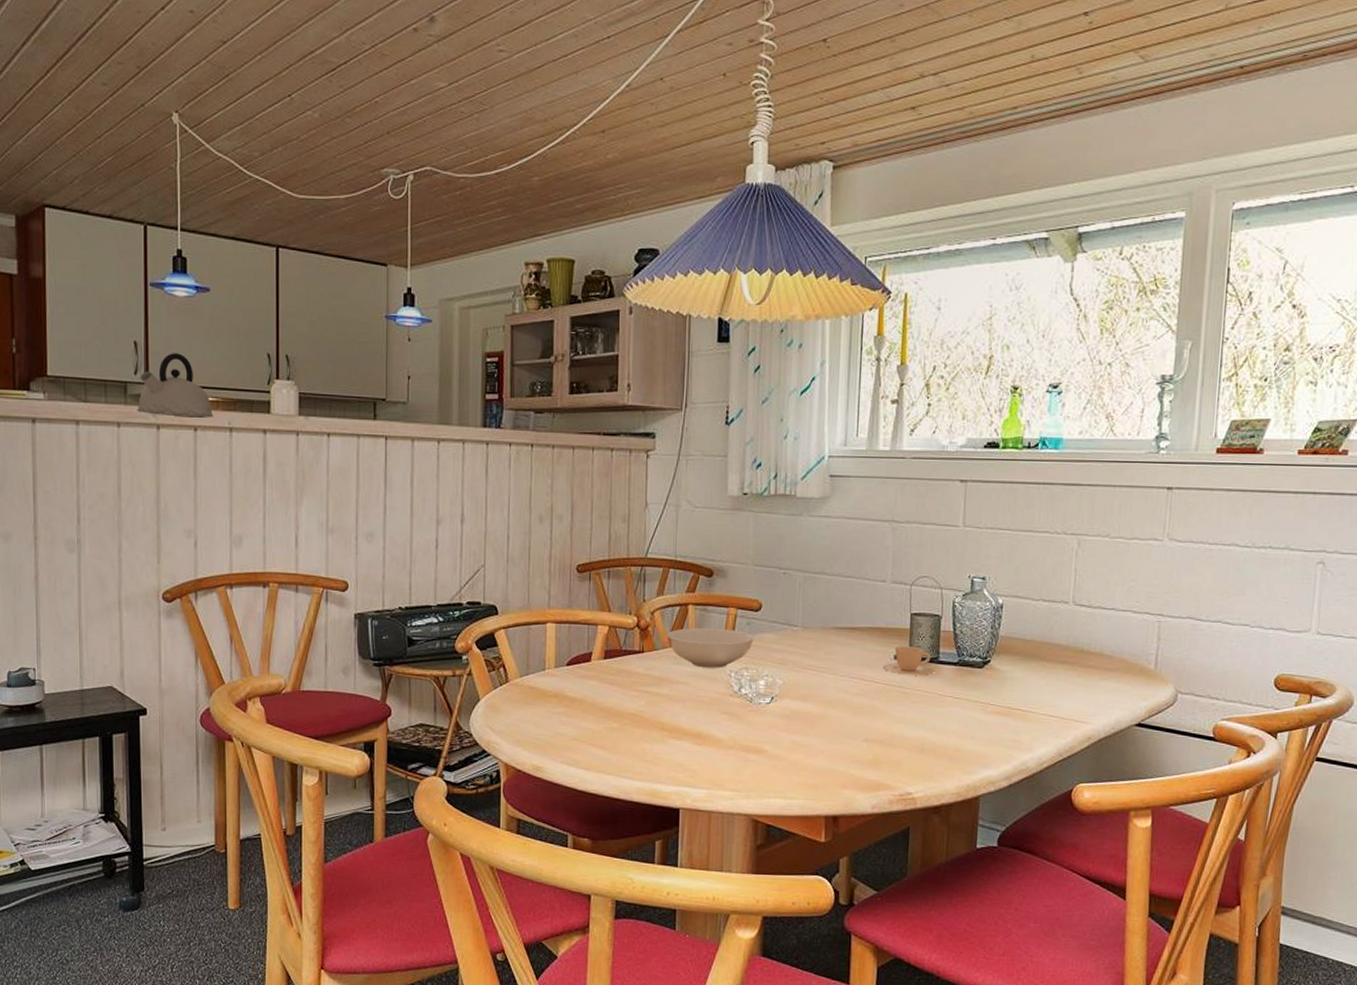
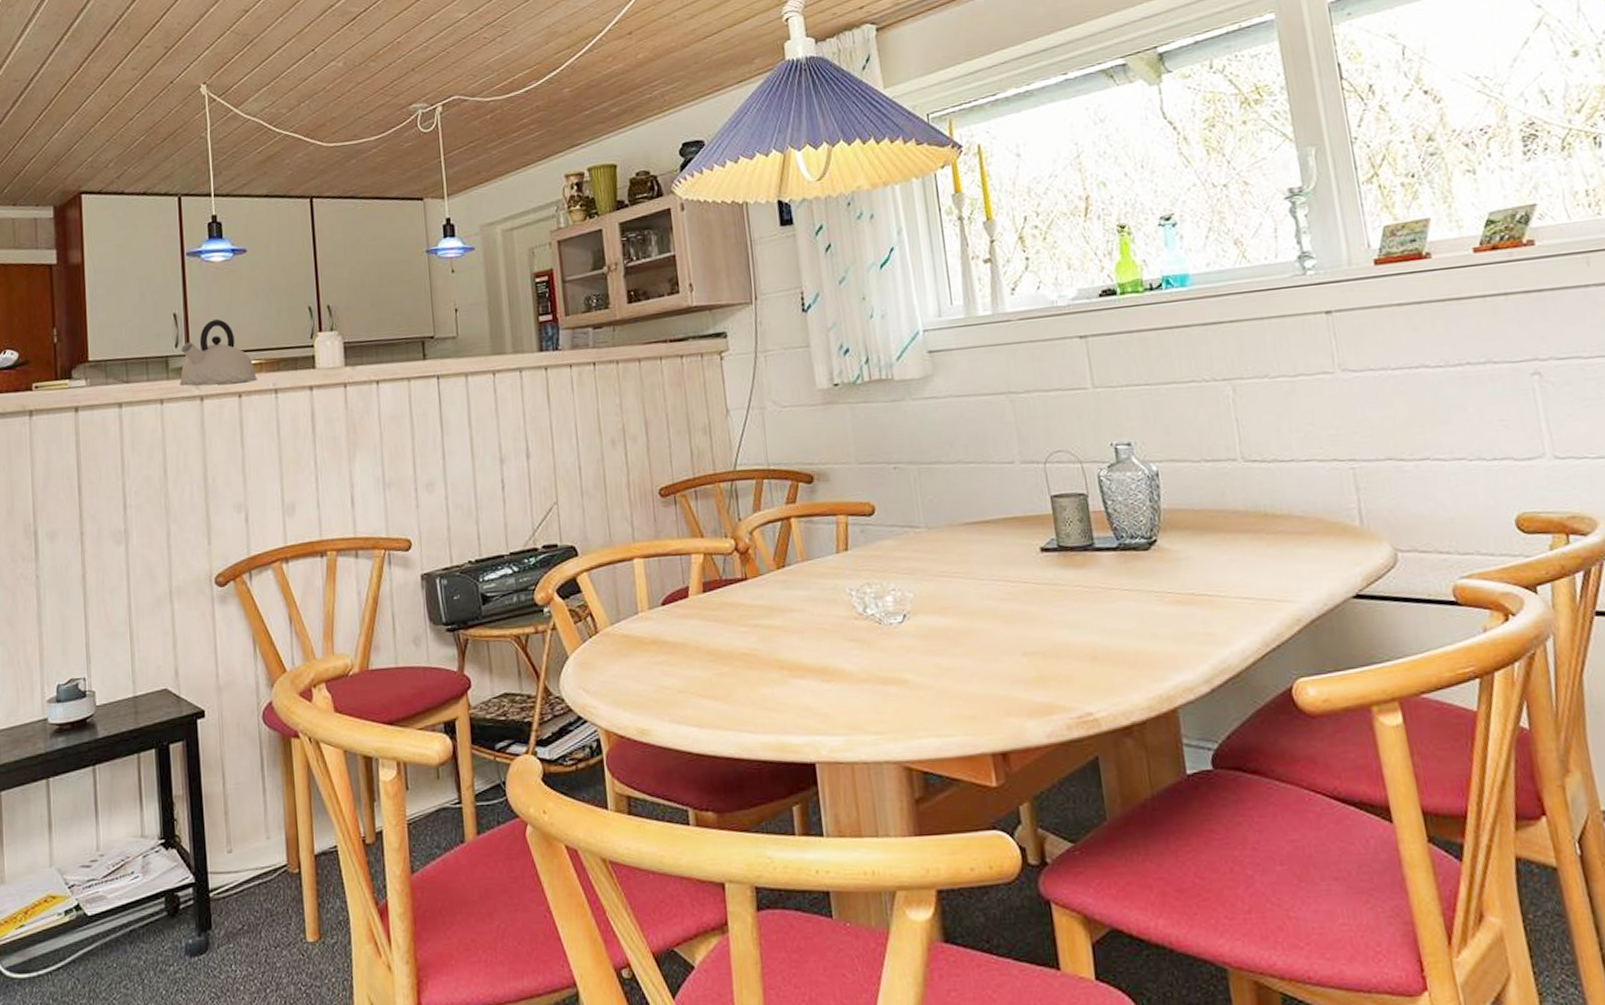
bowl: present [667,627,755,668] -> none [771,540,873,590]
cup: present [883,646,934,675] -> none [1029,534,1091,570]

